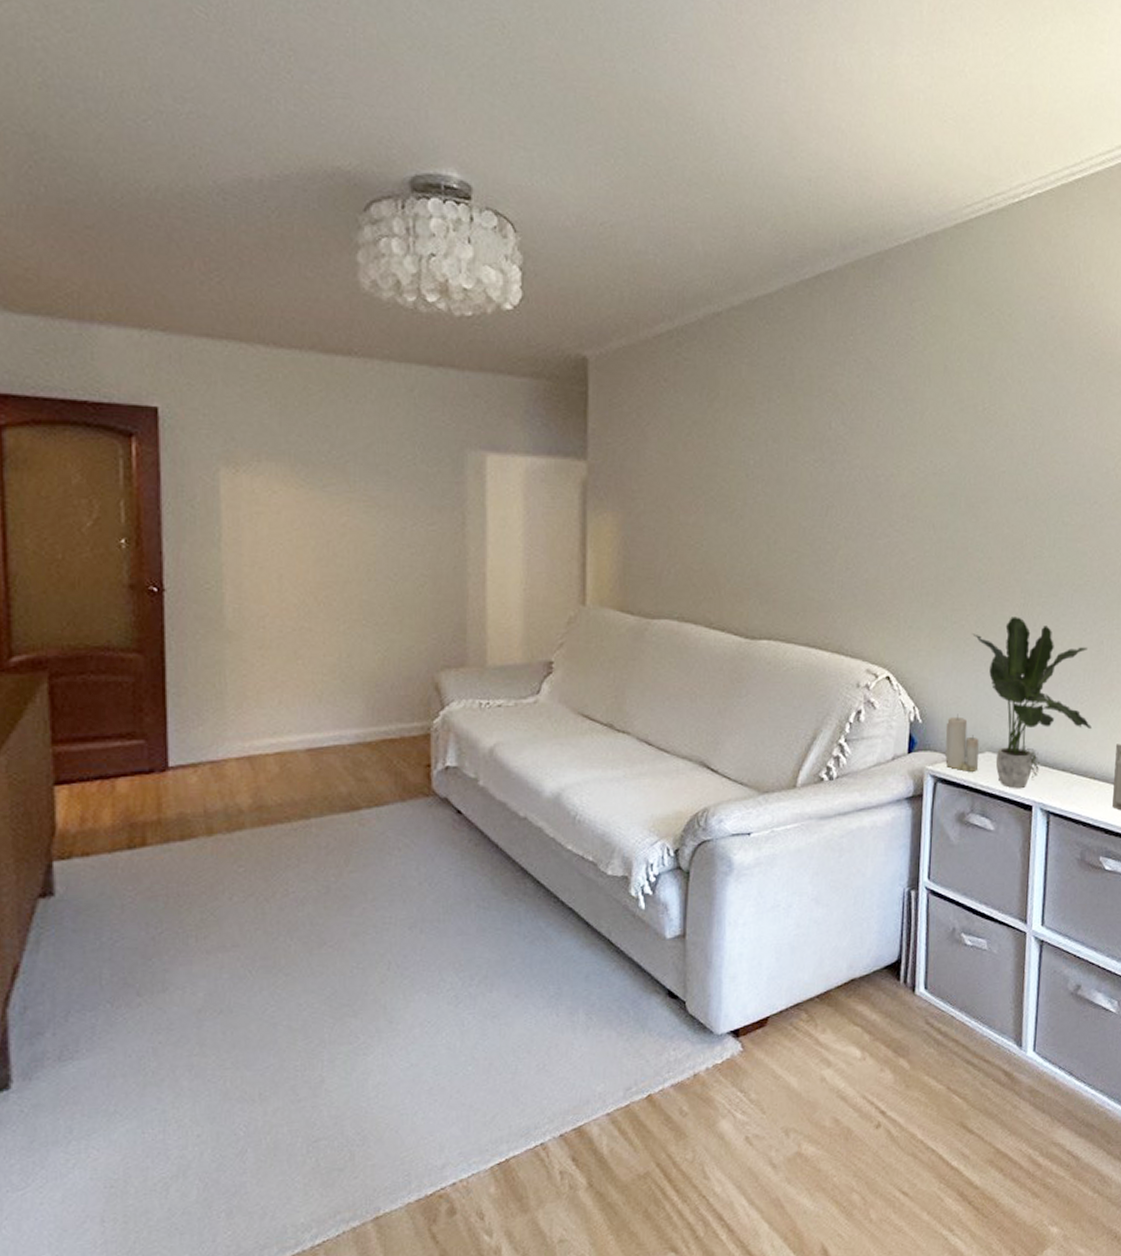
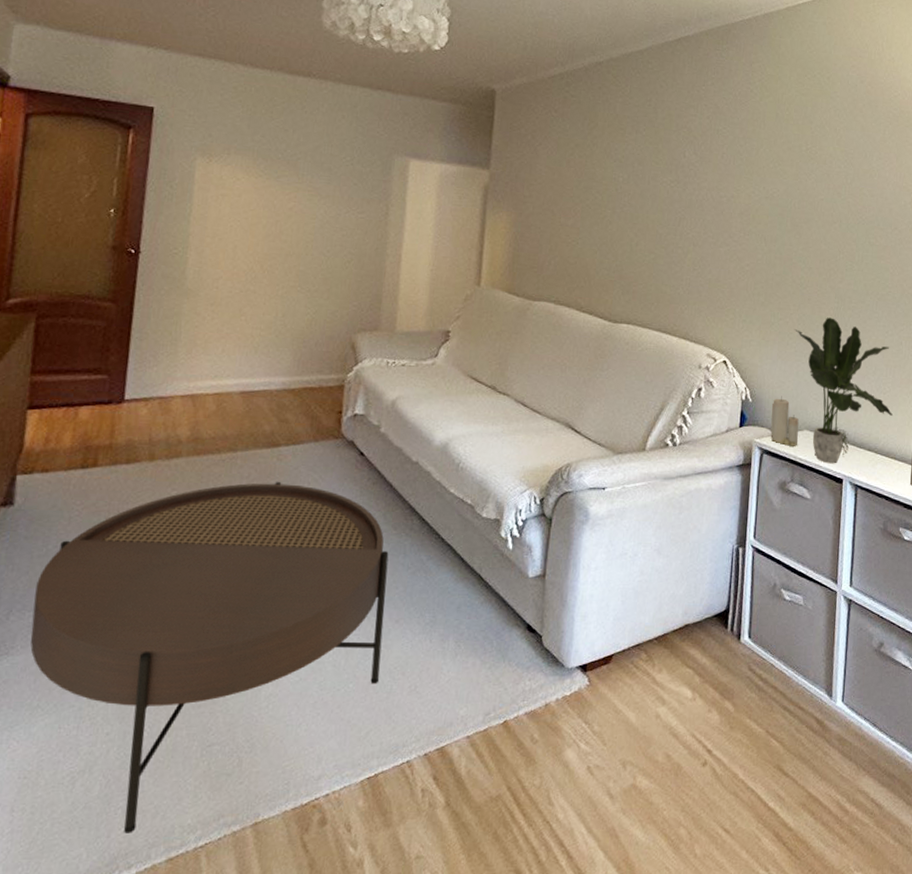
coffee table: none [94,849,502,1237] -> present [30,481,389,833]

